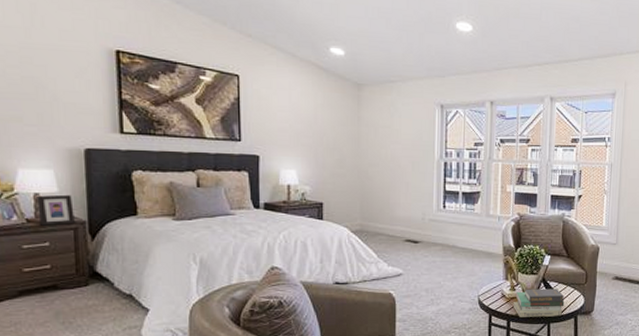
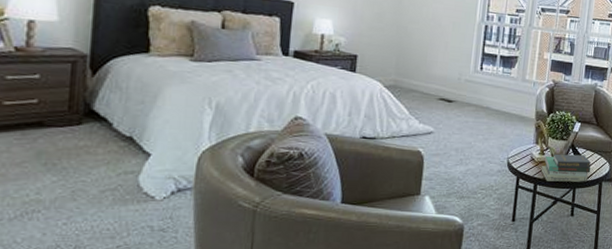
picture frame: present [37,194,75,226] -> none [30,23,75,57]

